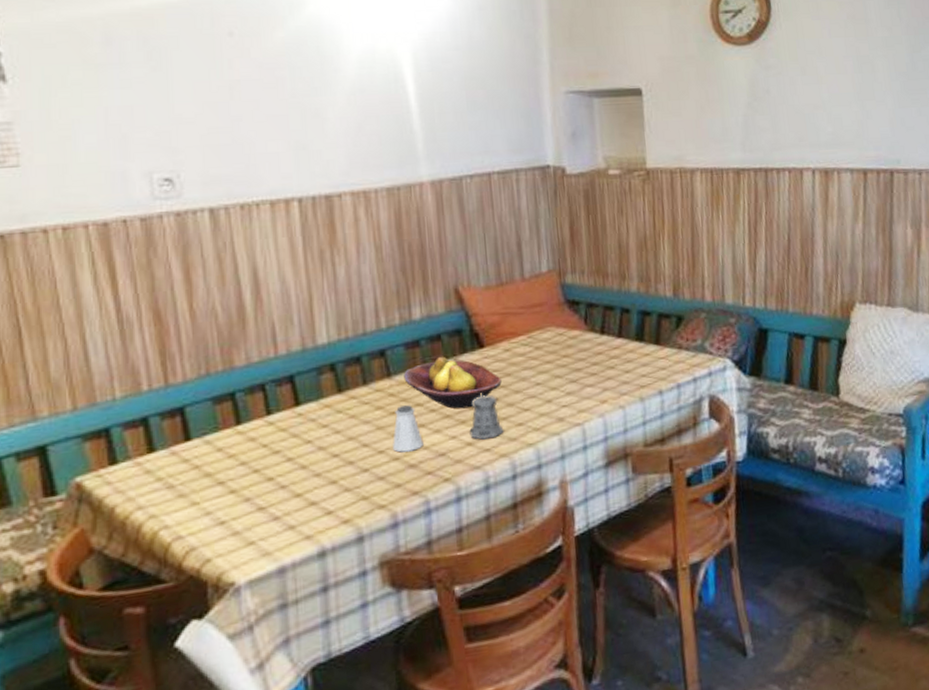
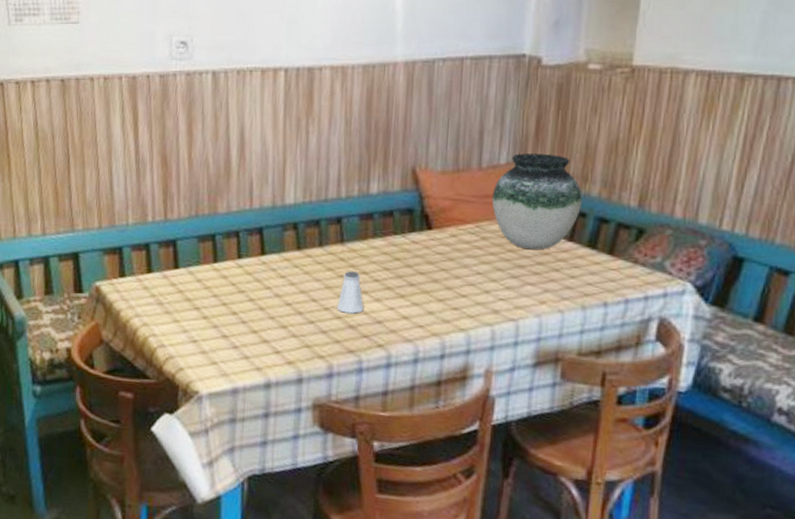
fruit bowl: present [404,356,502,409] -> none [355,231,444,284]
pepper shaker: present [469,393,504,440] -> none [407,272,440,317]
vase: none [539,257,624,352] -> present [492,153,582,250]

